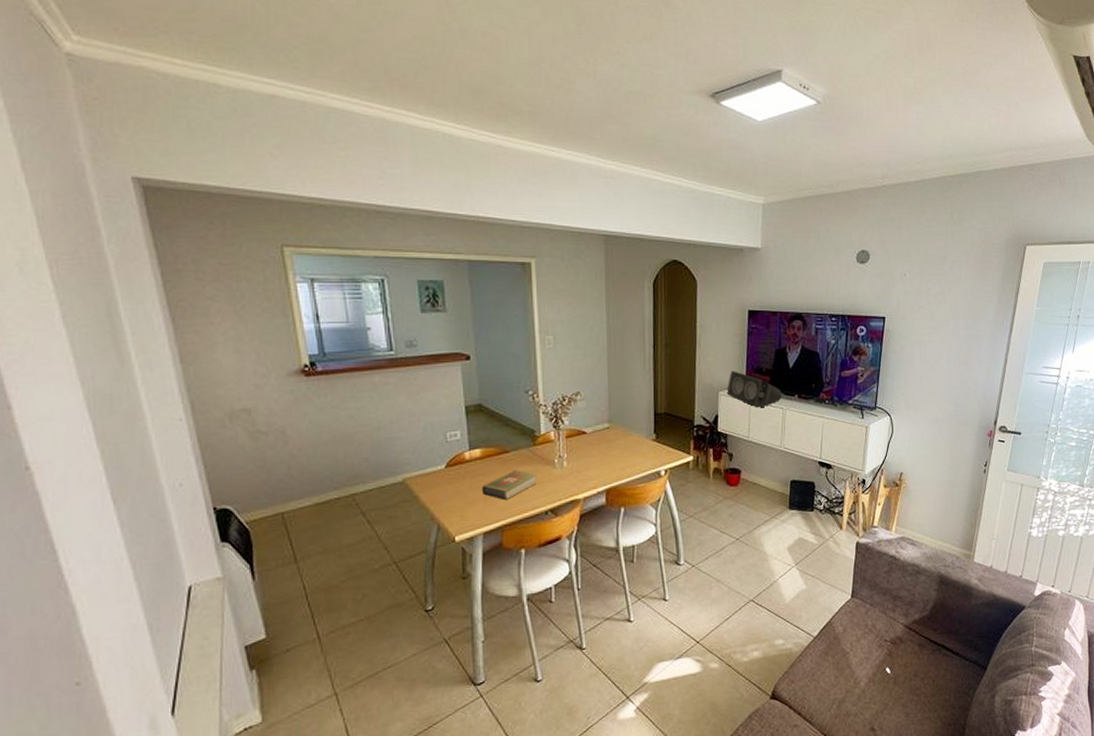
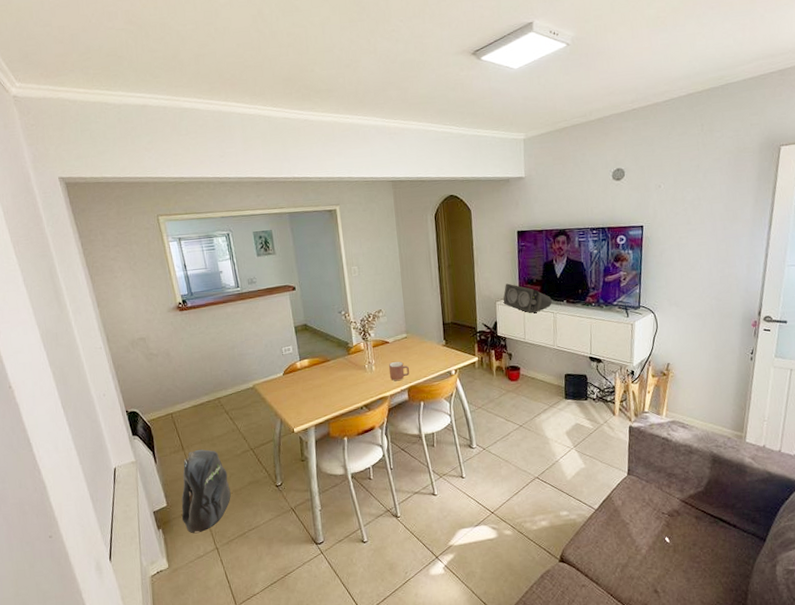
backpack: none [286,561,361,675] -> present [181,449,231,534]
book: present [482,470,537,501] -> none [311,375,353,399]
mug: none [583,456,609,481] -> present [388,361,409,382]

